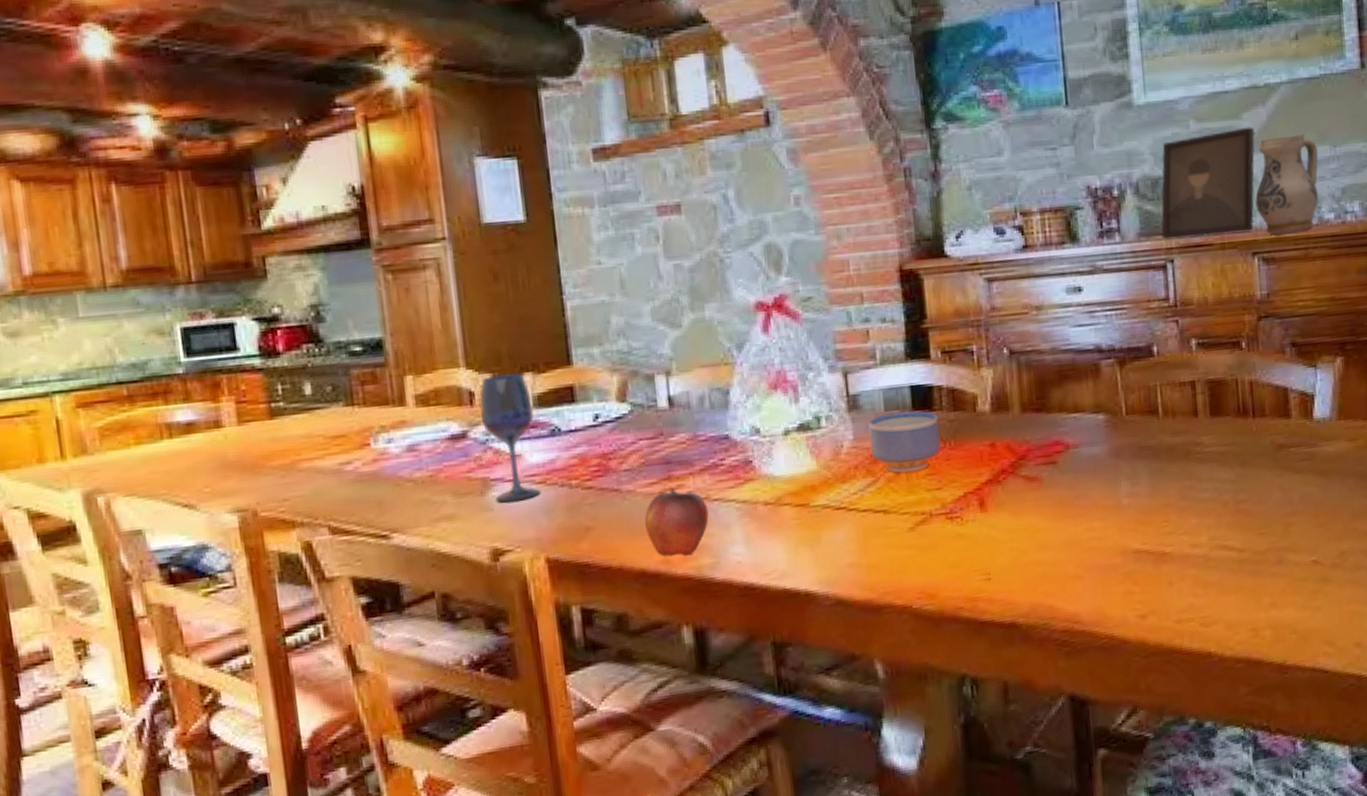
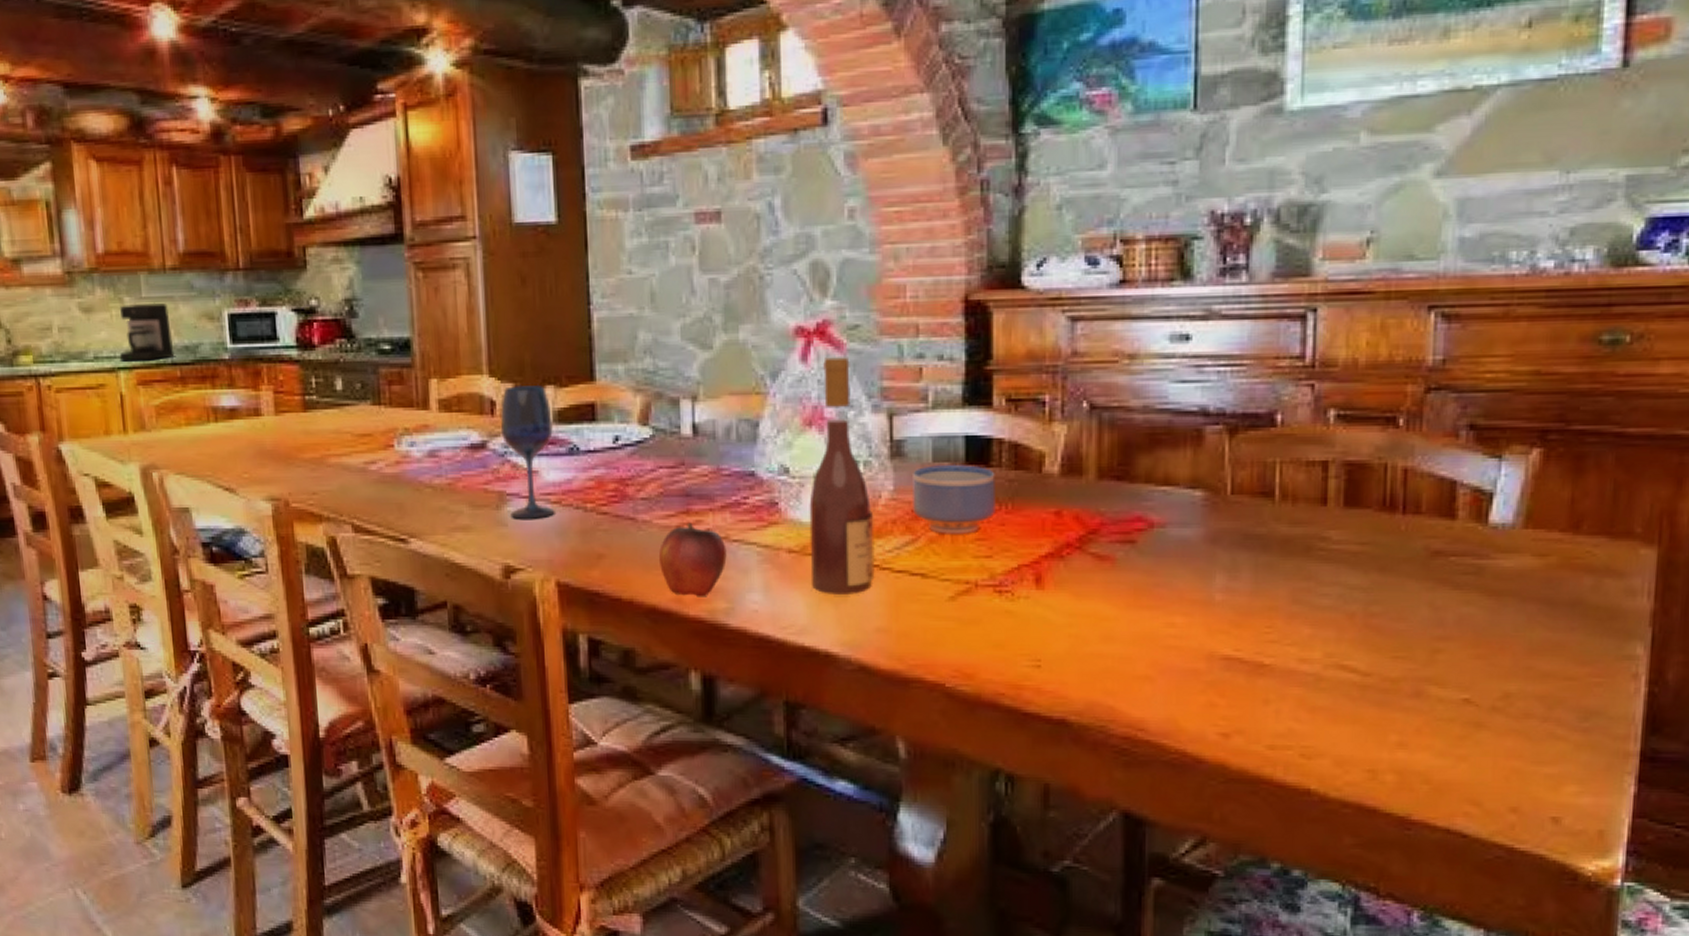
coffee maker: none [52,321,120,385] -> present [119,302,175,362]
wine bottle: none [780,325,844,539] -> present [809,357,875,594]
picture frame: present [1161,127,1256,239] -> none [1304,142,1453,282]
ceramic pitcher: present [1255,133,1319,235] -> none [1441,153,1542,285]

